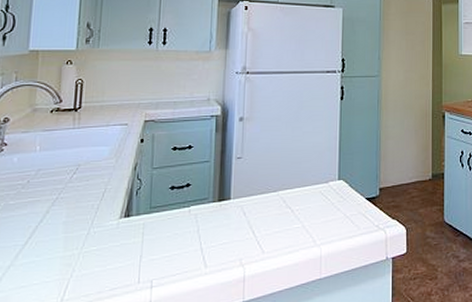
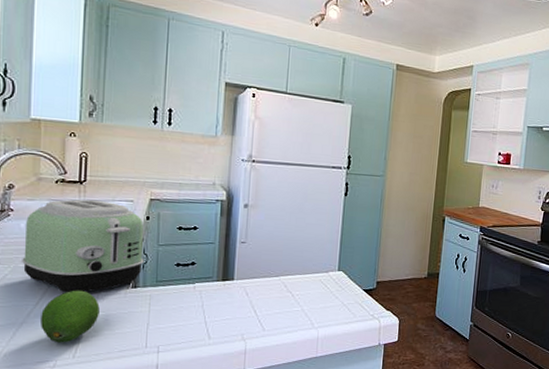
toaster: none [13,126,138,229] -> present [22,199,144,293]
fruit: none [28,224,91,286] -> present [41,290,100,343]

